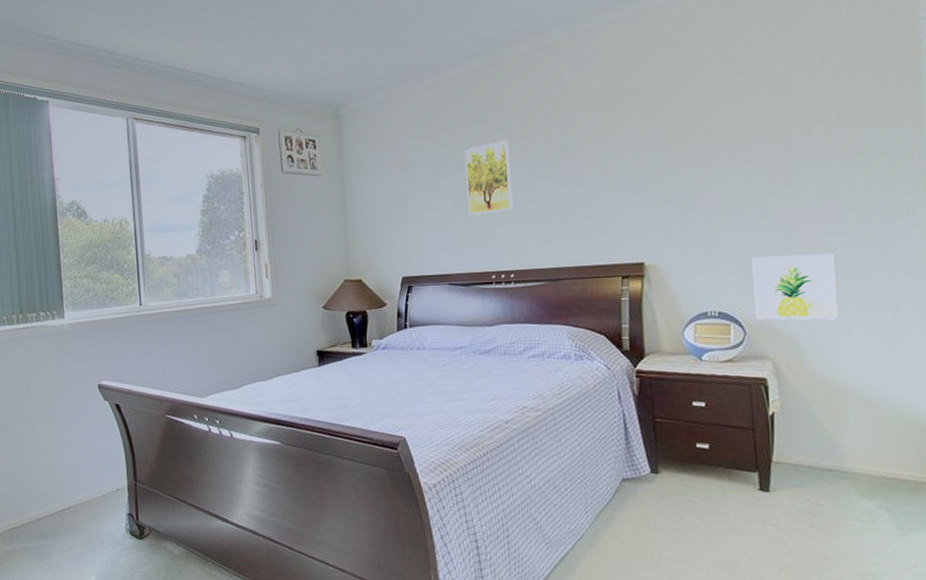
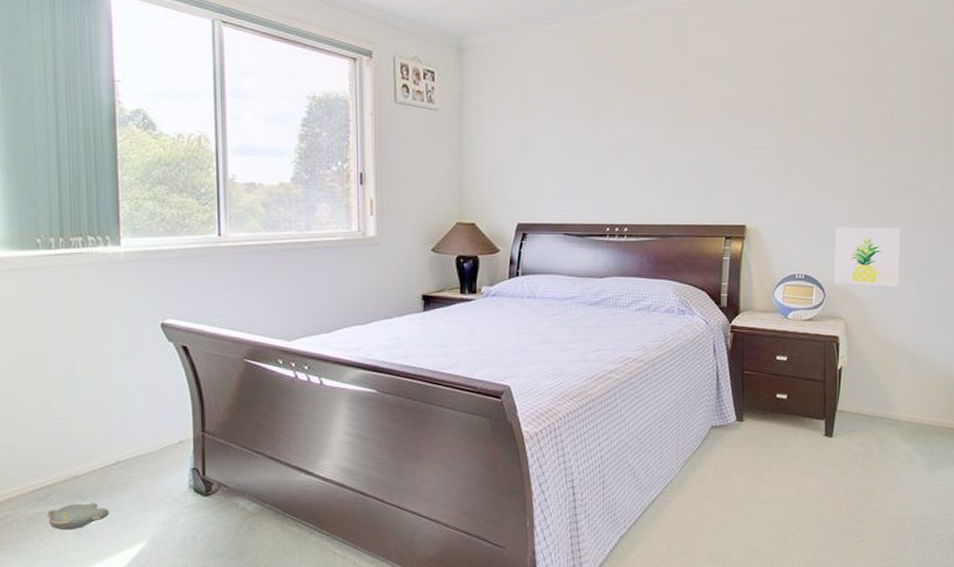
plush toy: none [18,542,65,566] -> present [46,503,109,531]
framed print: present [465,140,513,215] -> none [589,94,632,167]

